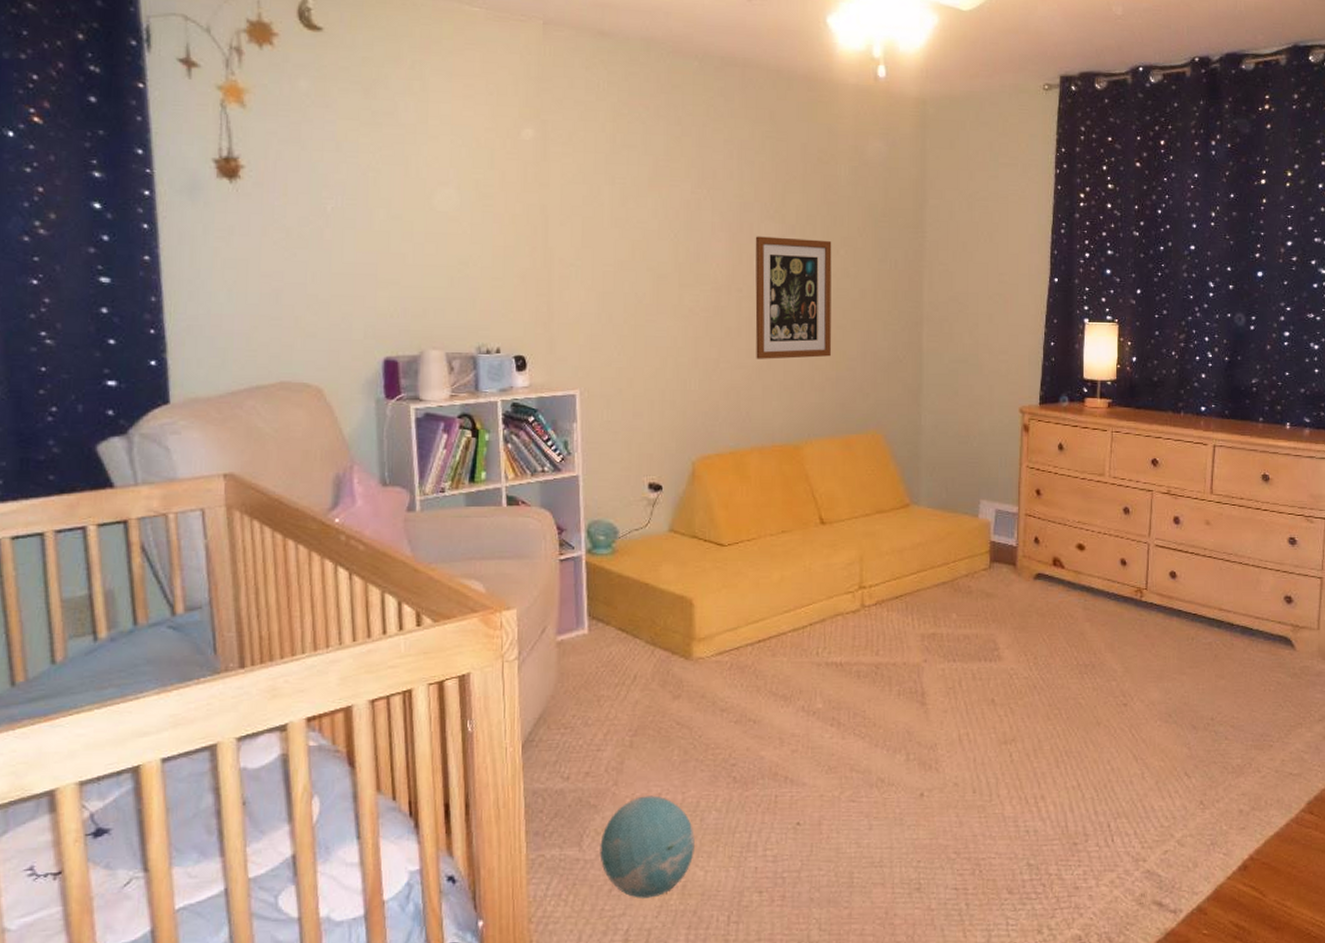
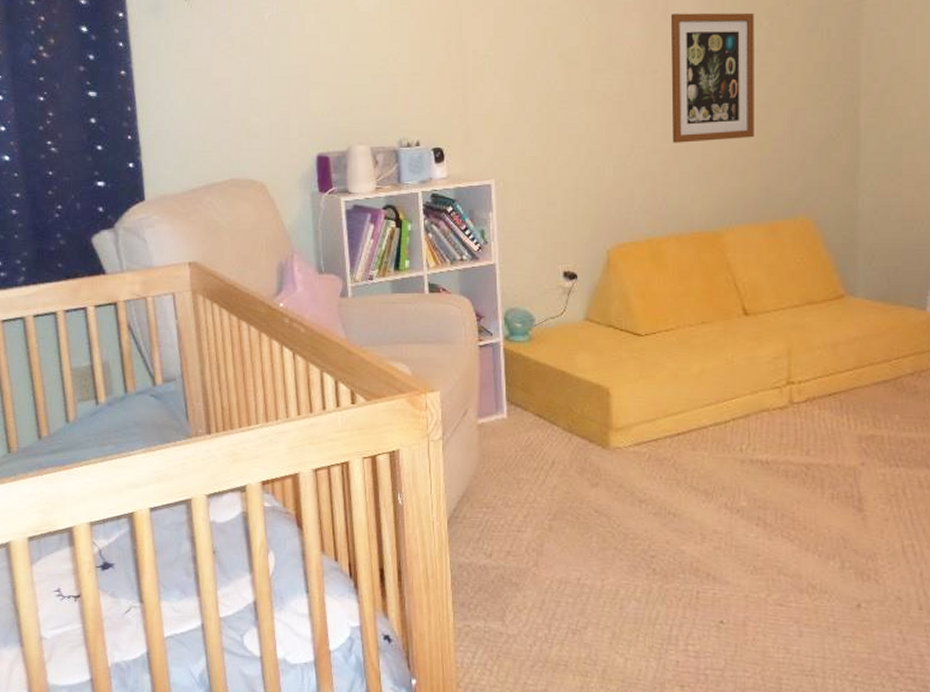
decorative ball: present [600,795,695,898] -> none [522,579,614,678]

